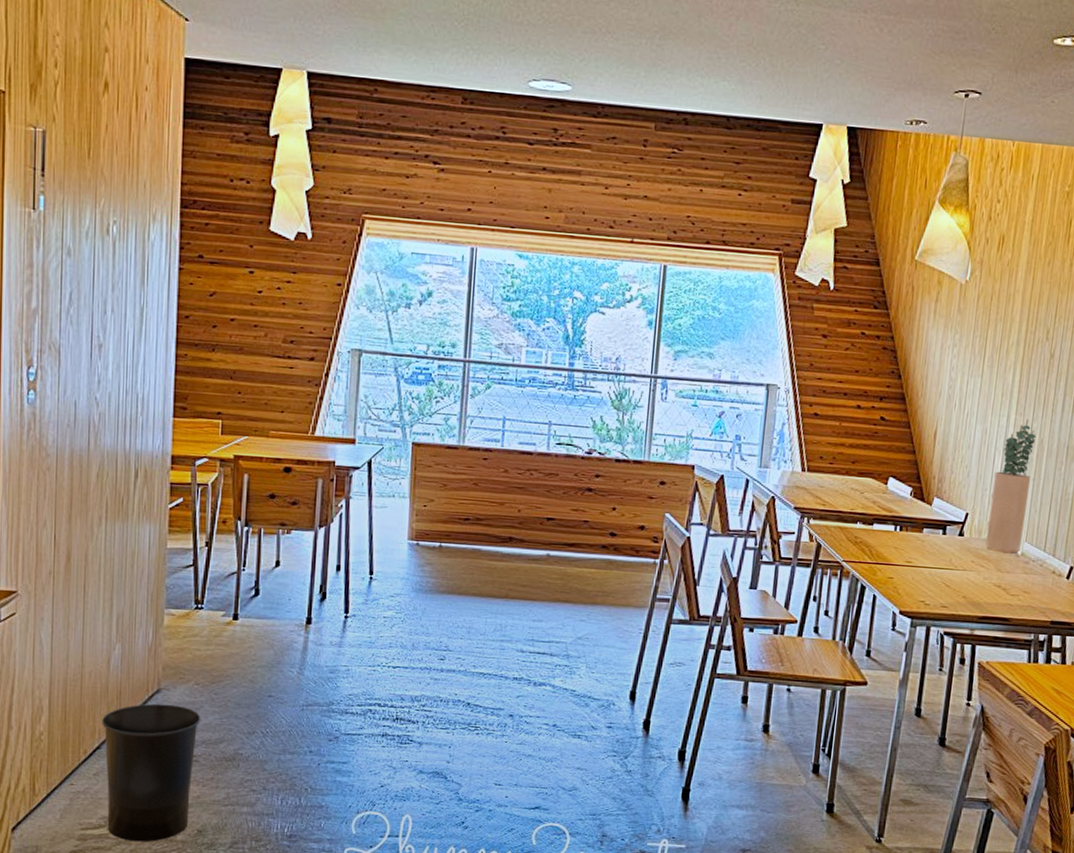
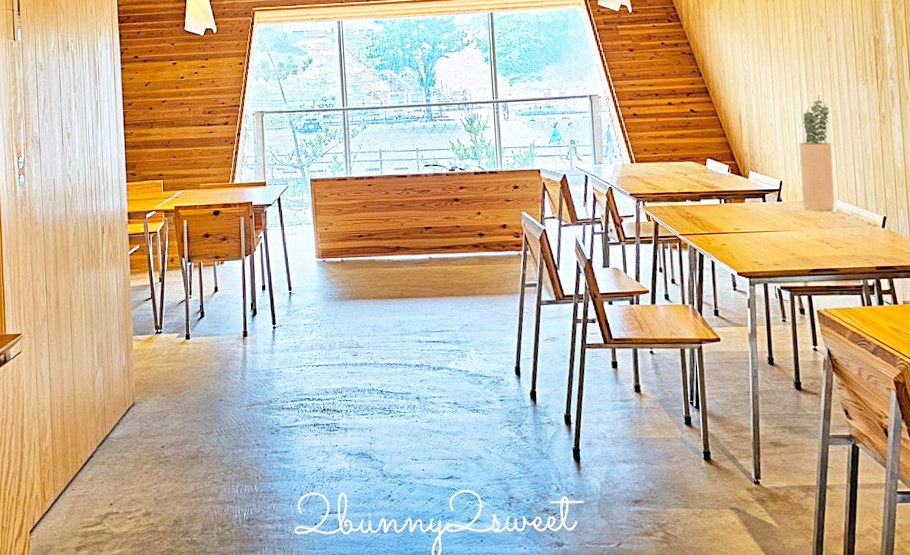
waste bin: present [102,703,202,842] -> none [92,415,169,535]

